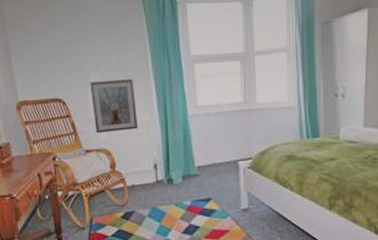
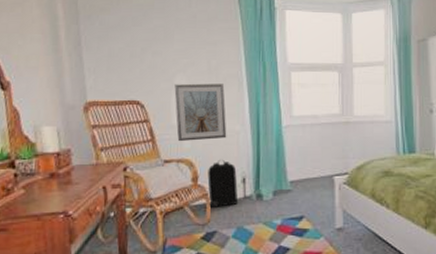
backpack: none [123,149,152,191] -> present [207,160,239,207]

